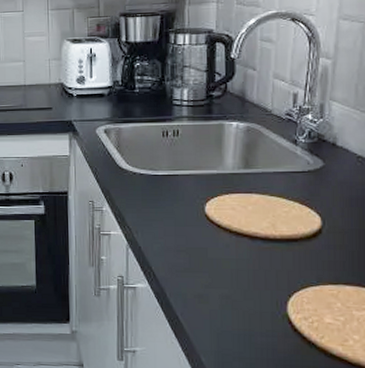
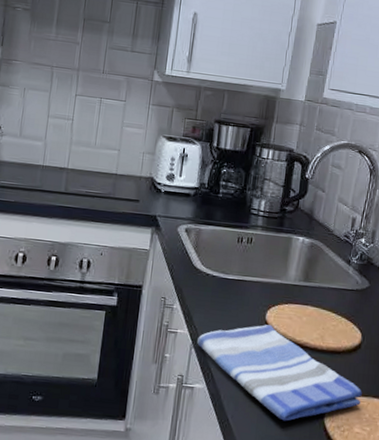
dish towel: none [133,218,330,316] -> present [197,324,362,421]

